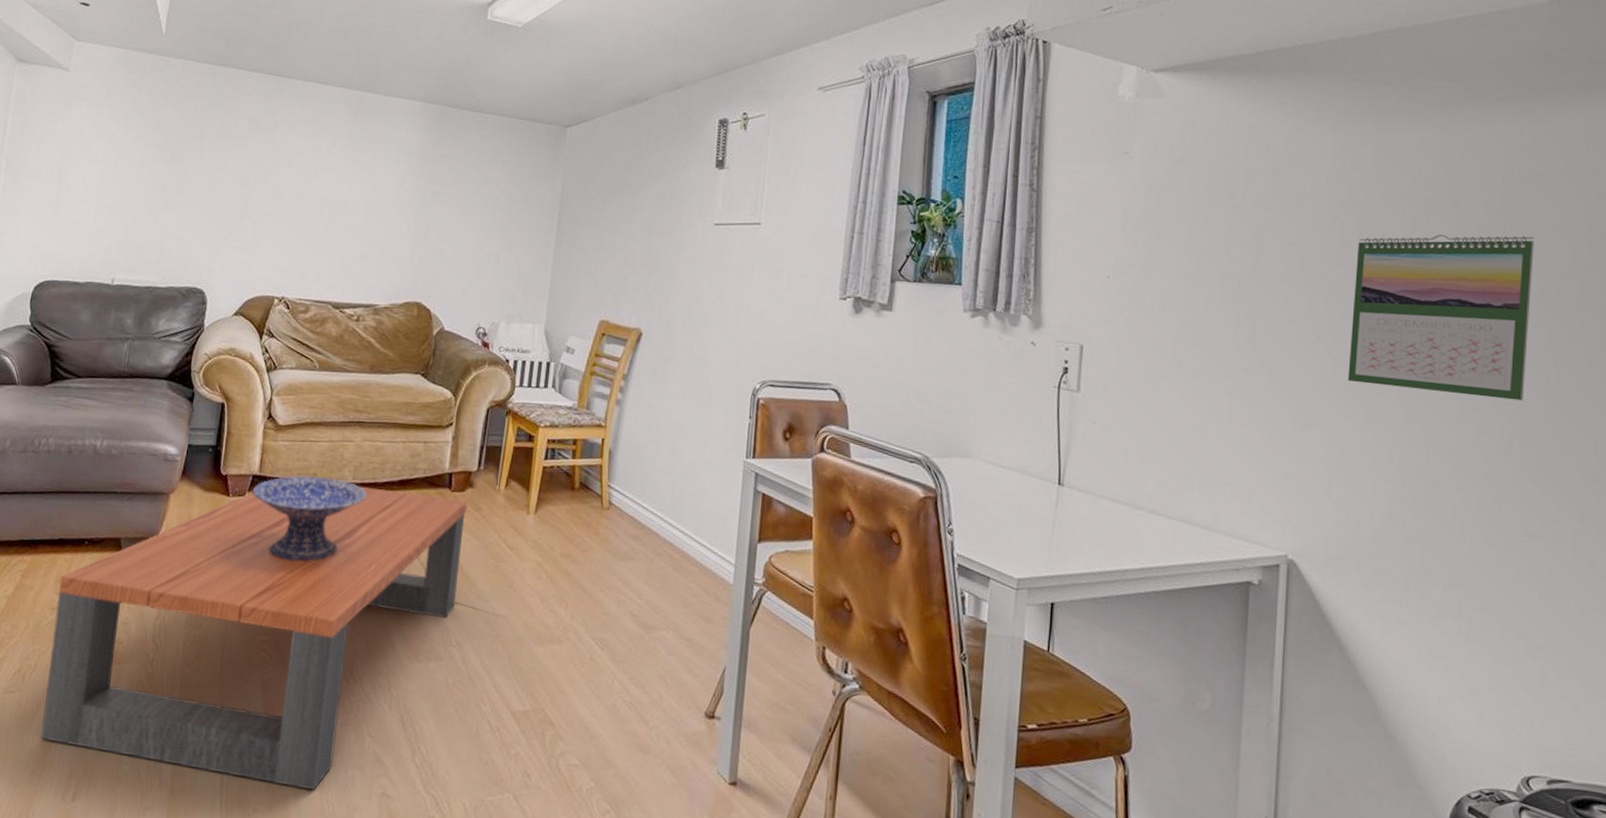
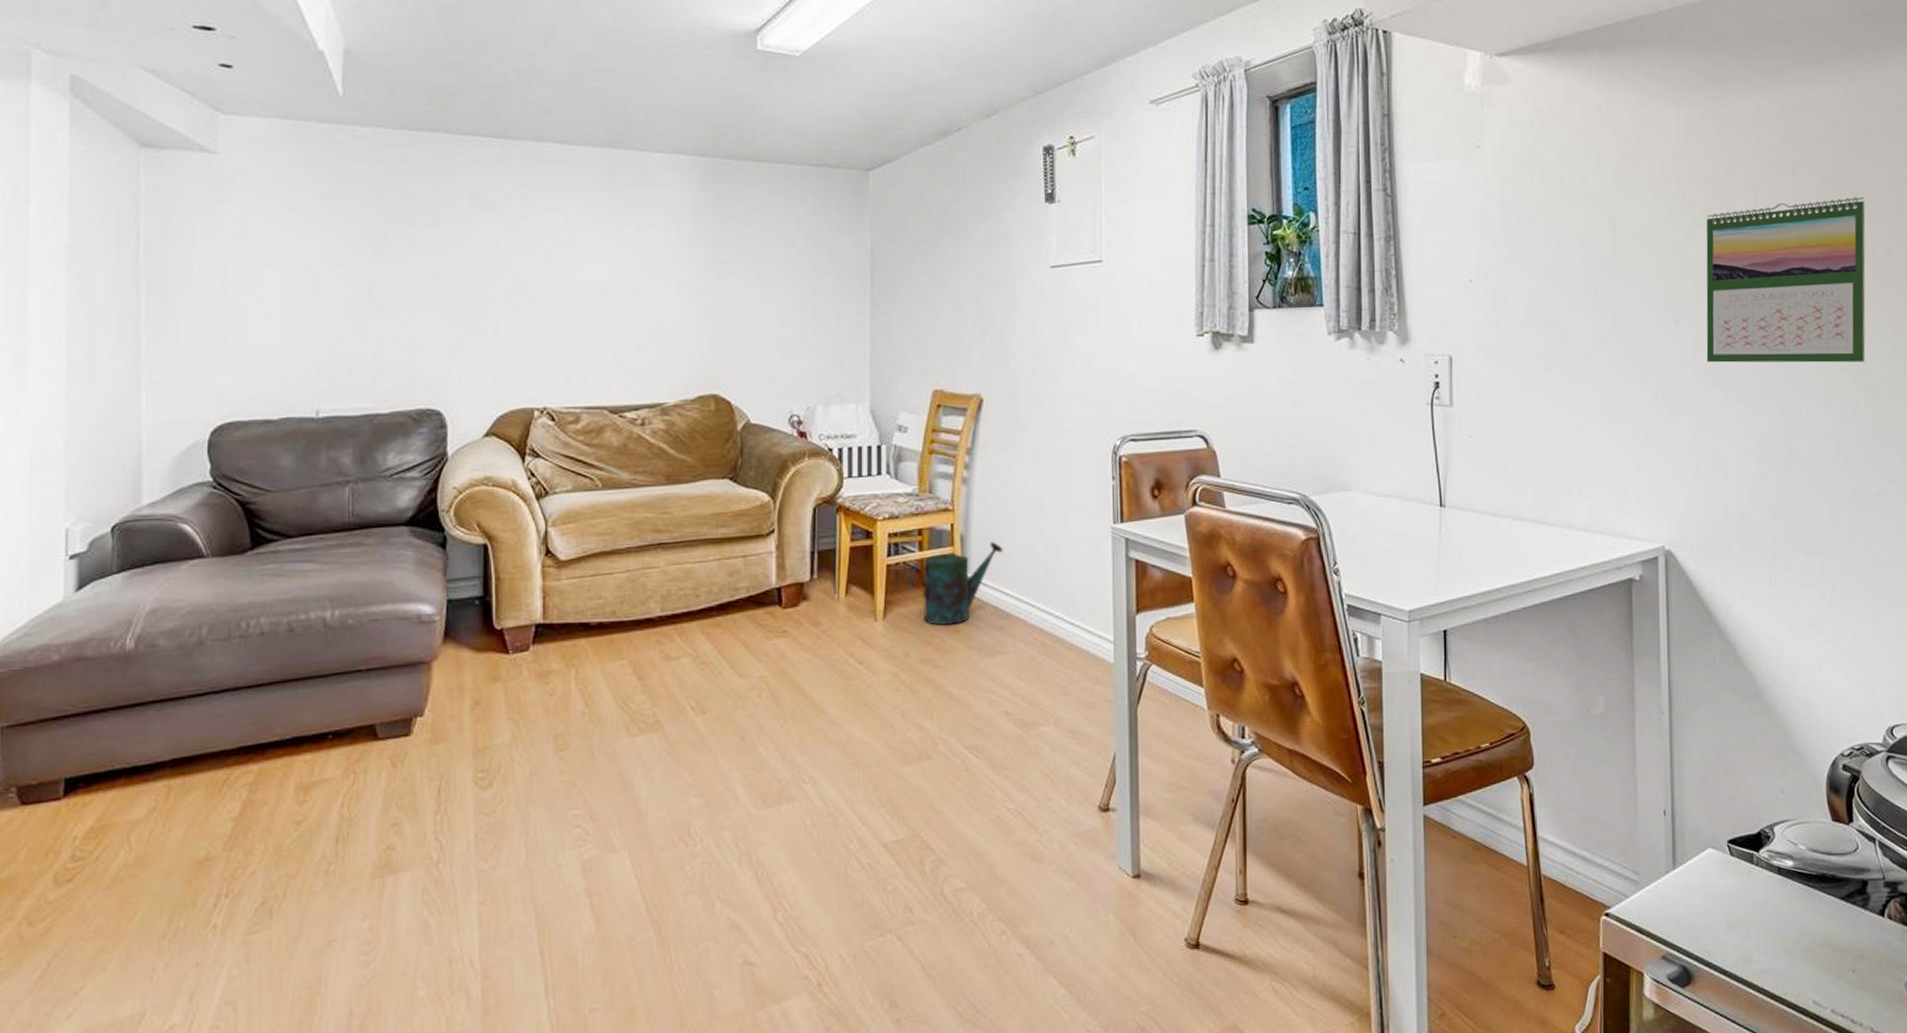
coffee table: present [40,476,467,791] -> none [301,616,803,981]
decorative bowl: present [252,476,367,562] -> none [537,614,682,718]
watering can: none [561,459,645,528] -> present [909,542,1003,626]

